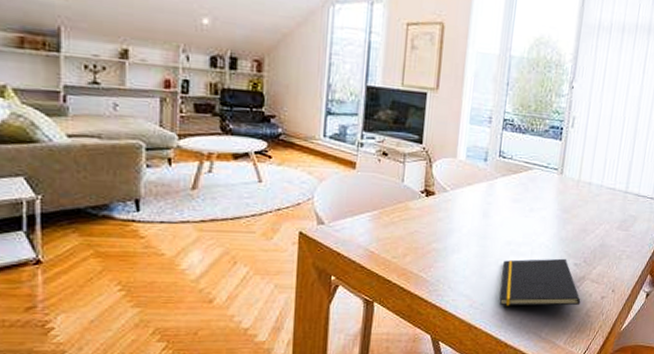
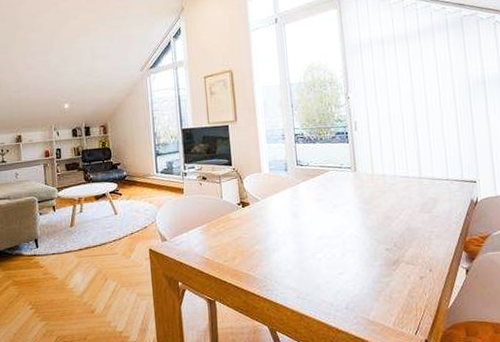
notepad: present [499,258,581,306] -> none [319,245,401,294]

